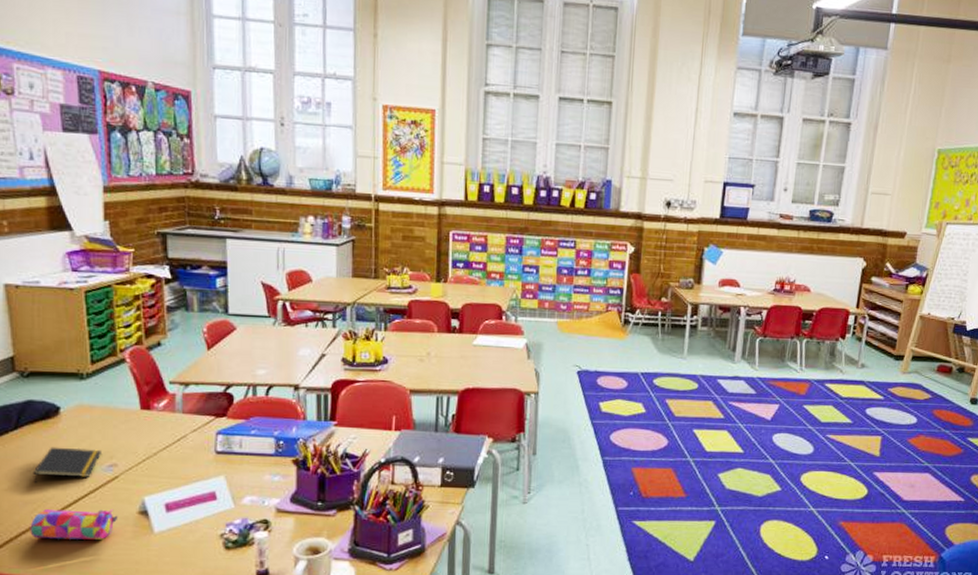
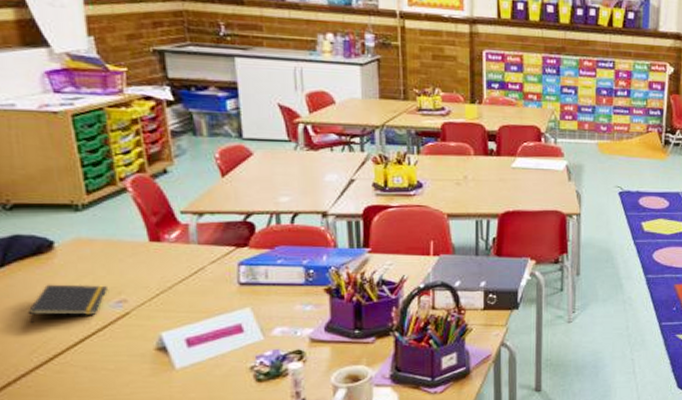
pencil case: present [30,508,118,540] -> none [30,346,133,381]

